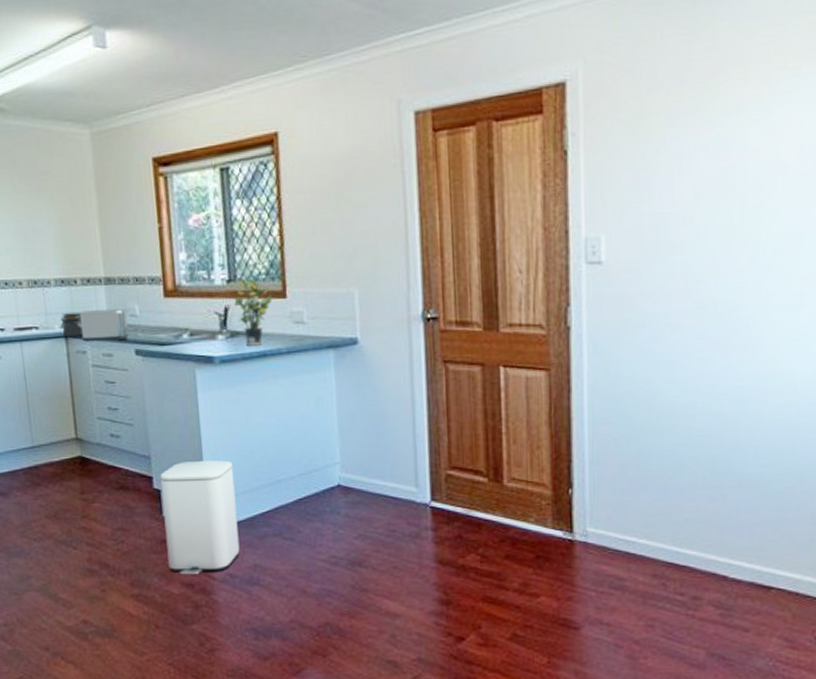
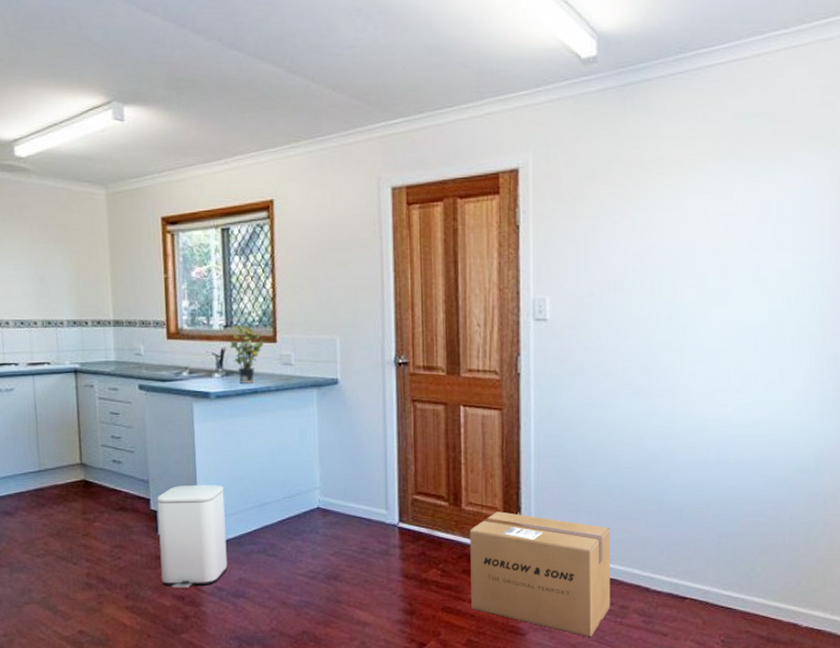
jar: present [60,311,83,339] -> none [71,349,91,374]
toaster: present [77,309,129,342] -> none [86,348,134,377]
box: none [513,488,681,633] -> present [470,511,611,638]

